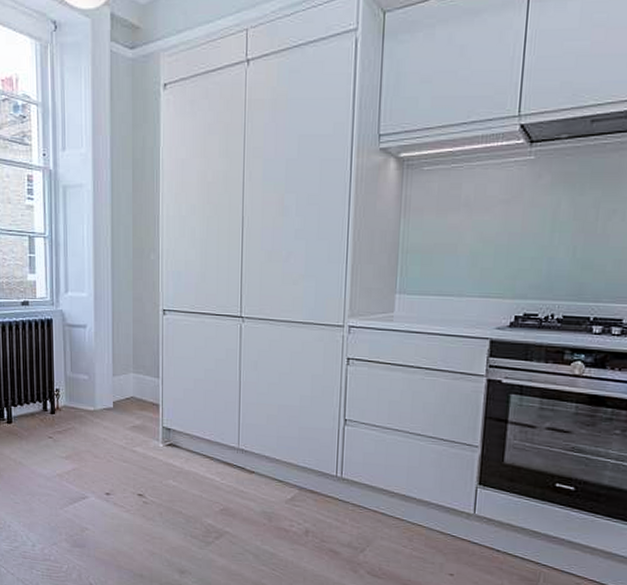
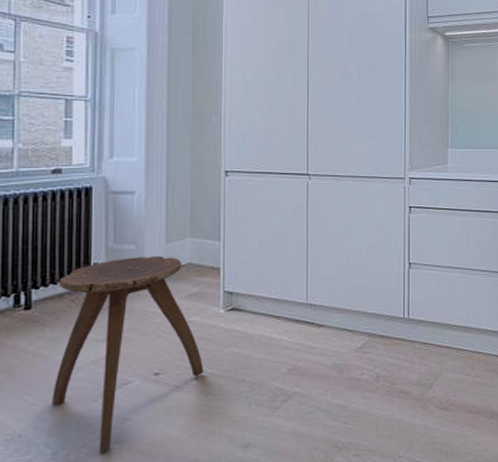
stool: none [30,386,146,554] -> present [52,256,204,455]

